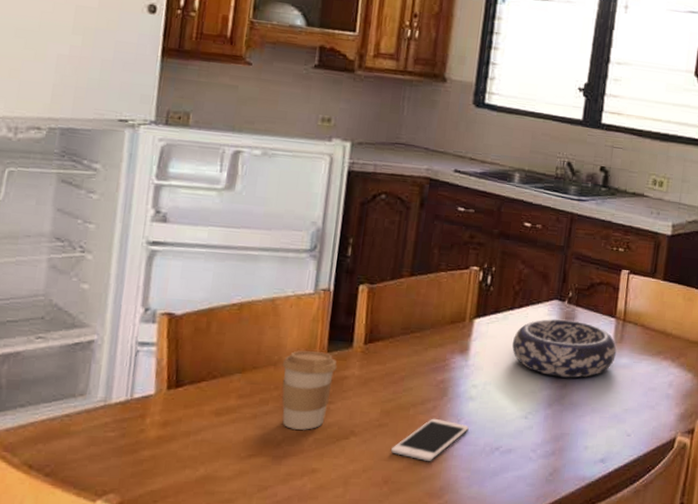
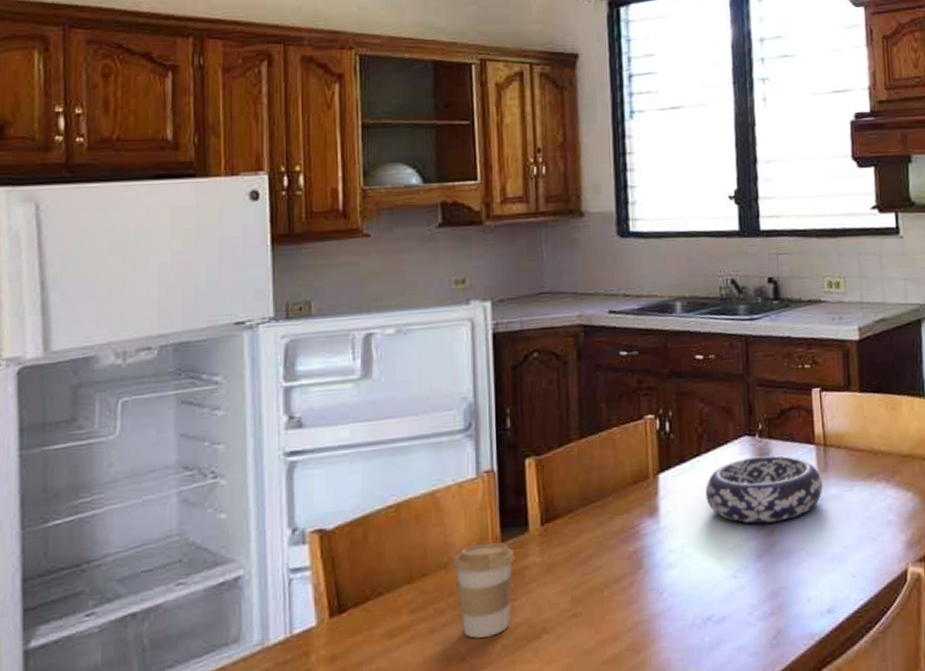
cell phone: present [391,418,469,461] -> none [591,596,673,648]

